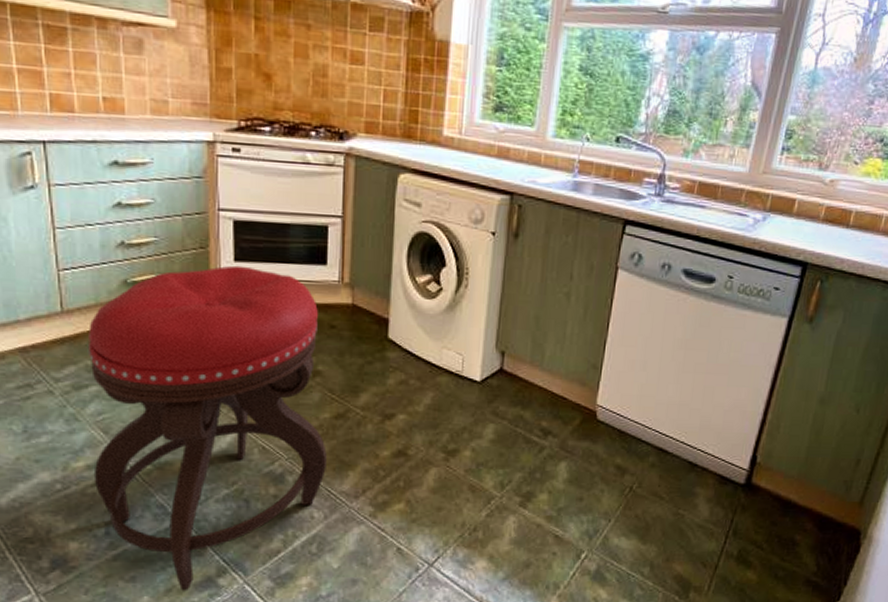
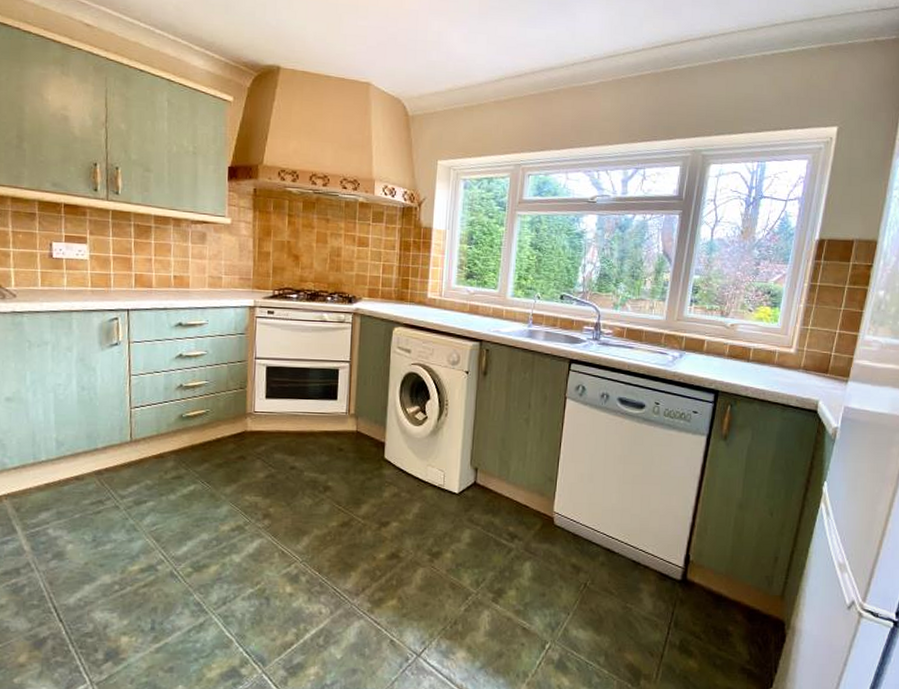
stool: present [87,265,327,591] -> none [145,402,334,681]

